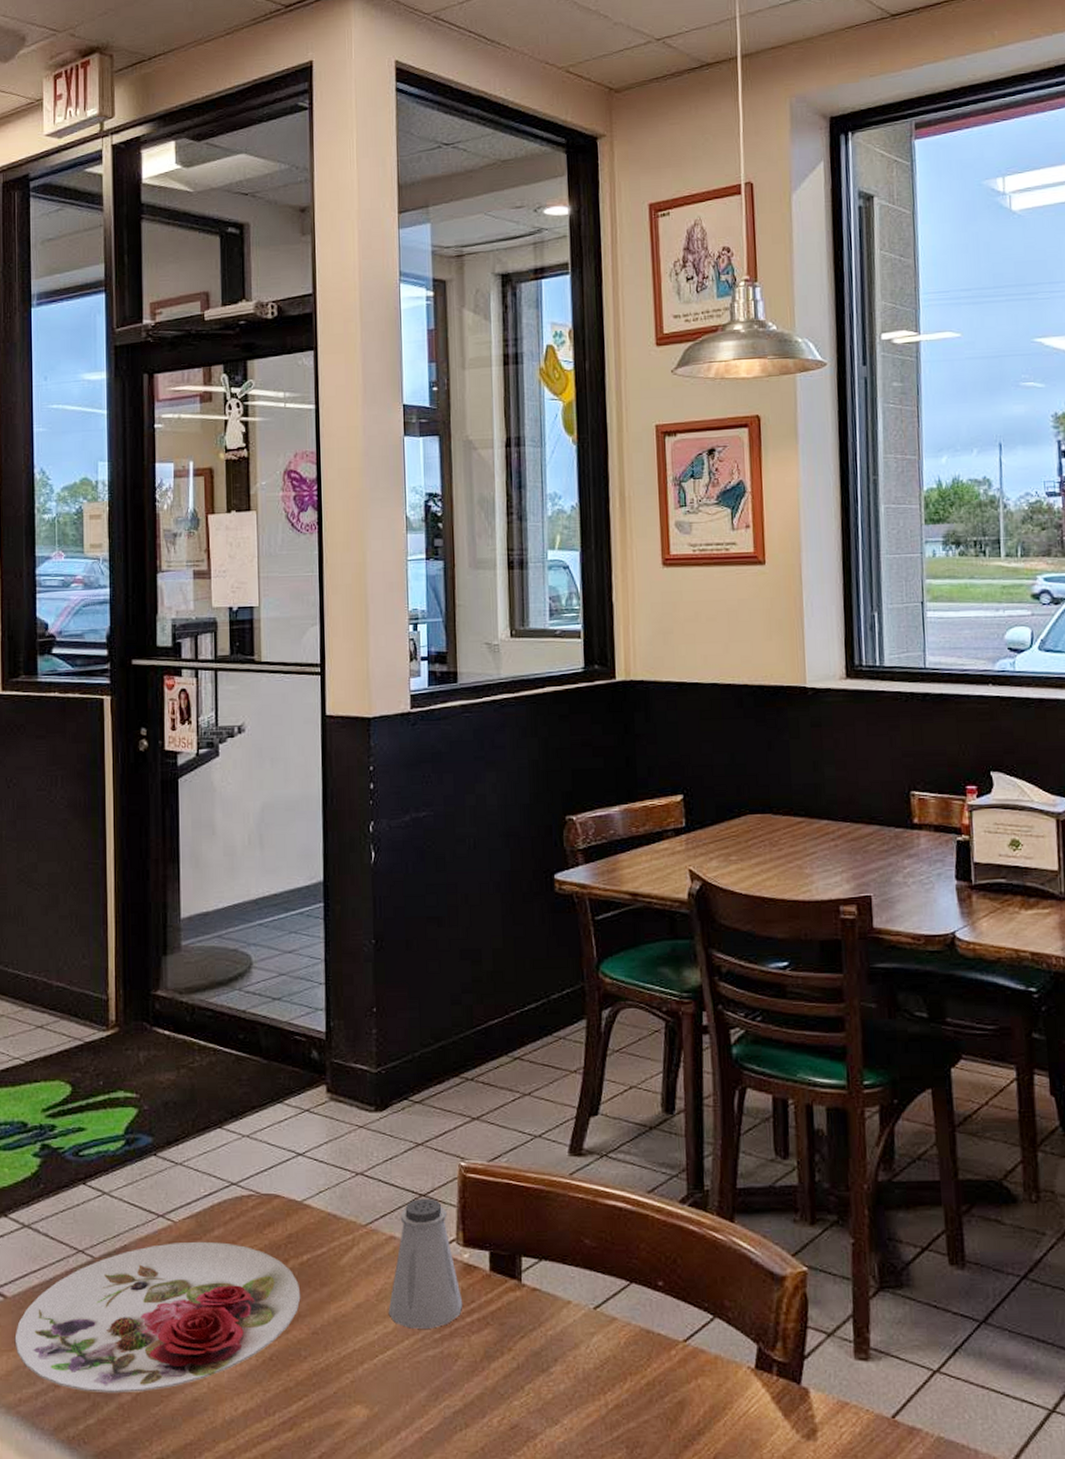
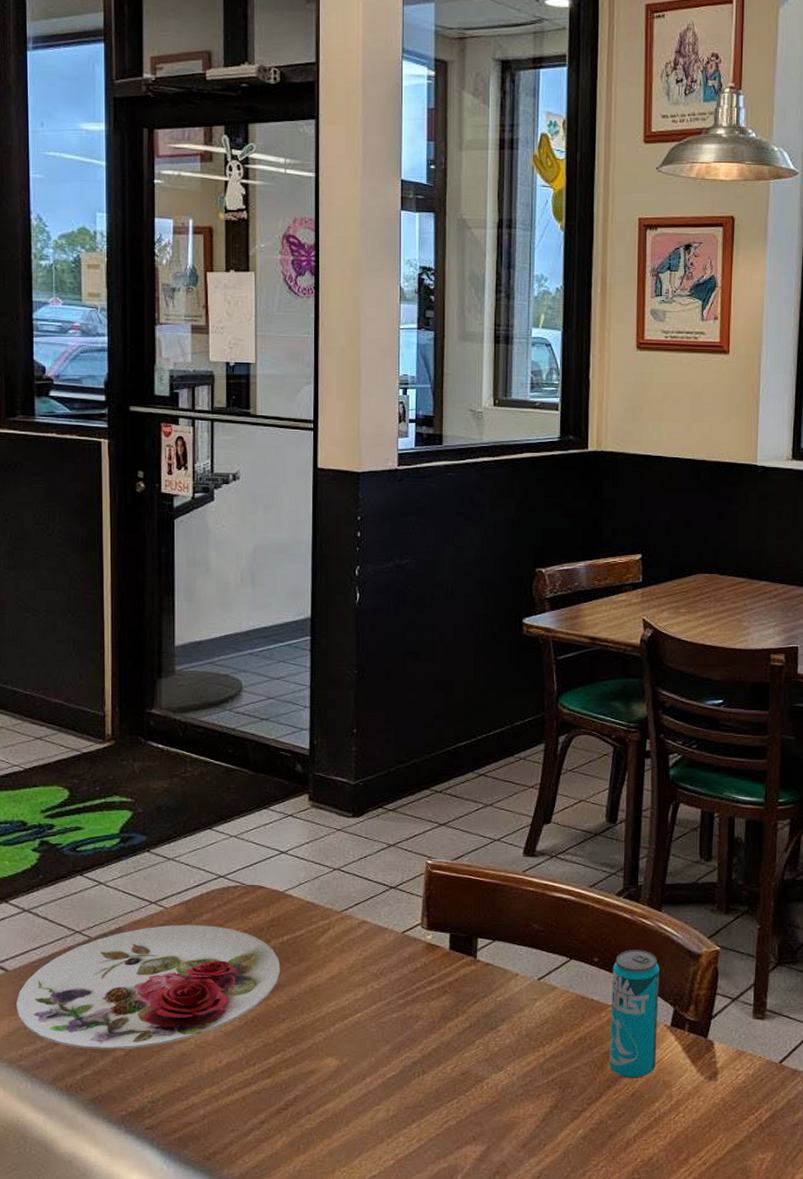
saltshaker: present [388,1198,463,1329] -> none [359,890,425,996]
beverage can: none [680,1271,741,1436] -> present [609,950,659,1078]

